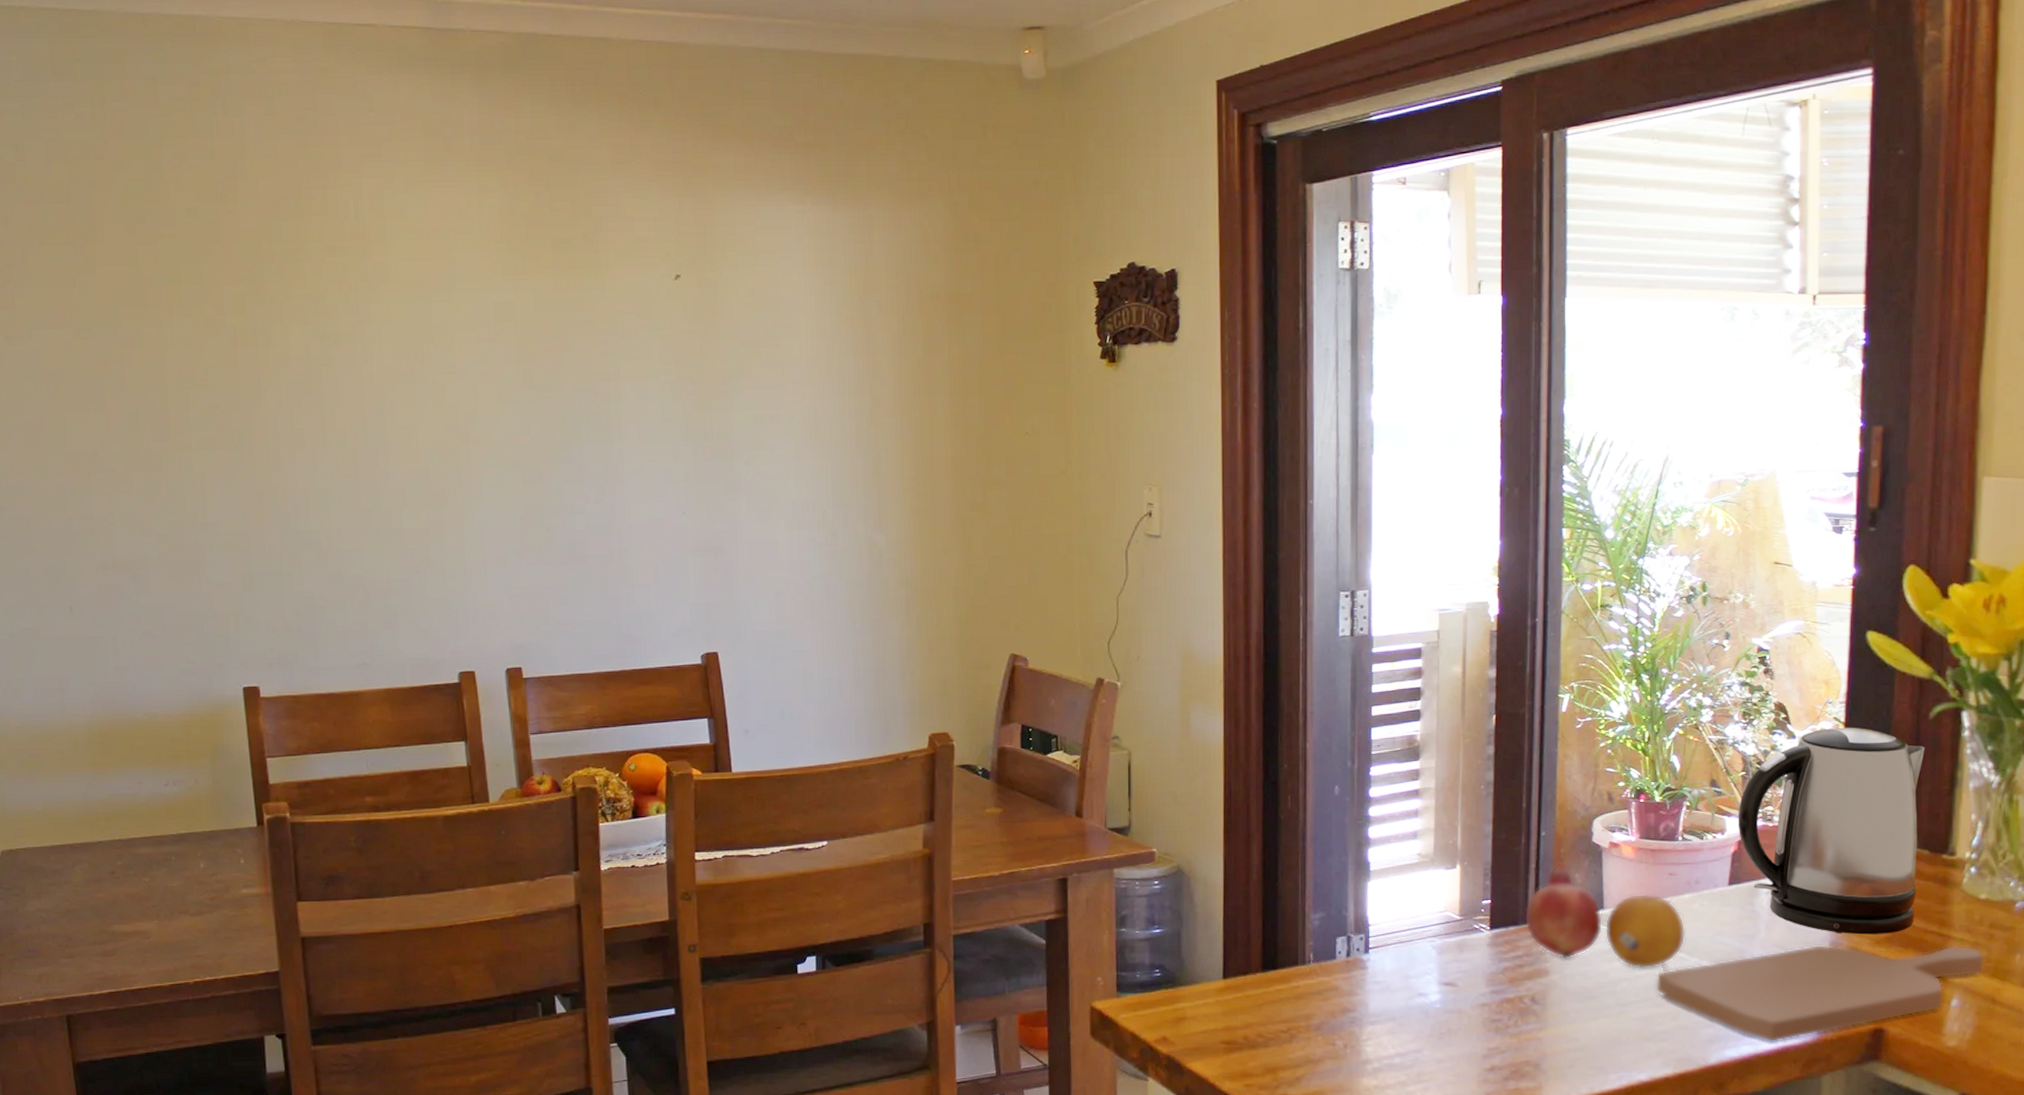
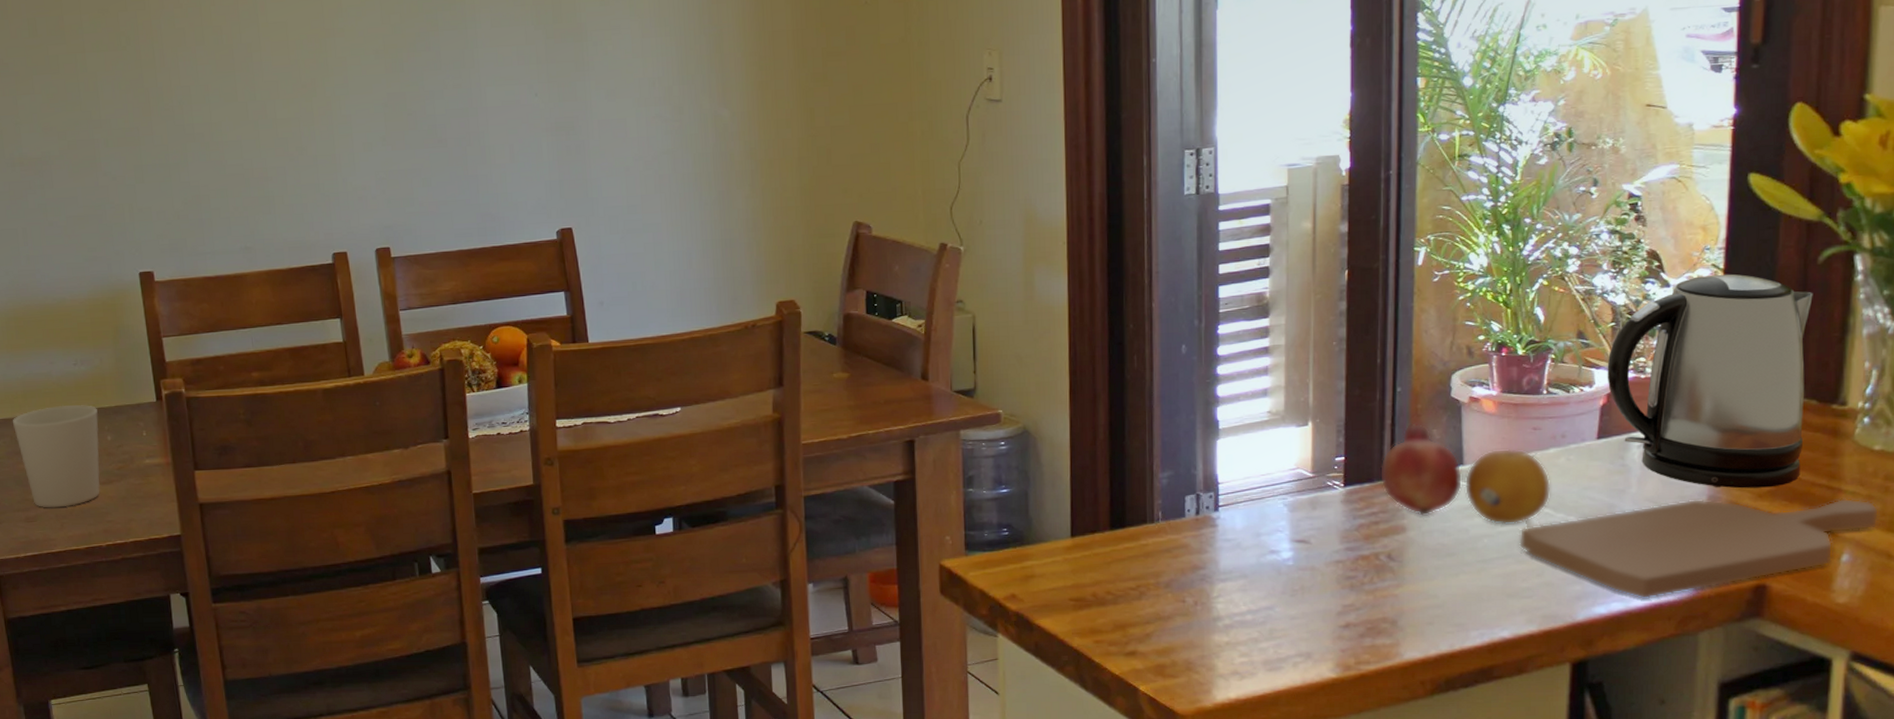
dixie cup: none [92,829,191,941] -> present [13,405,101,508]

